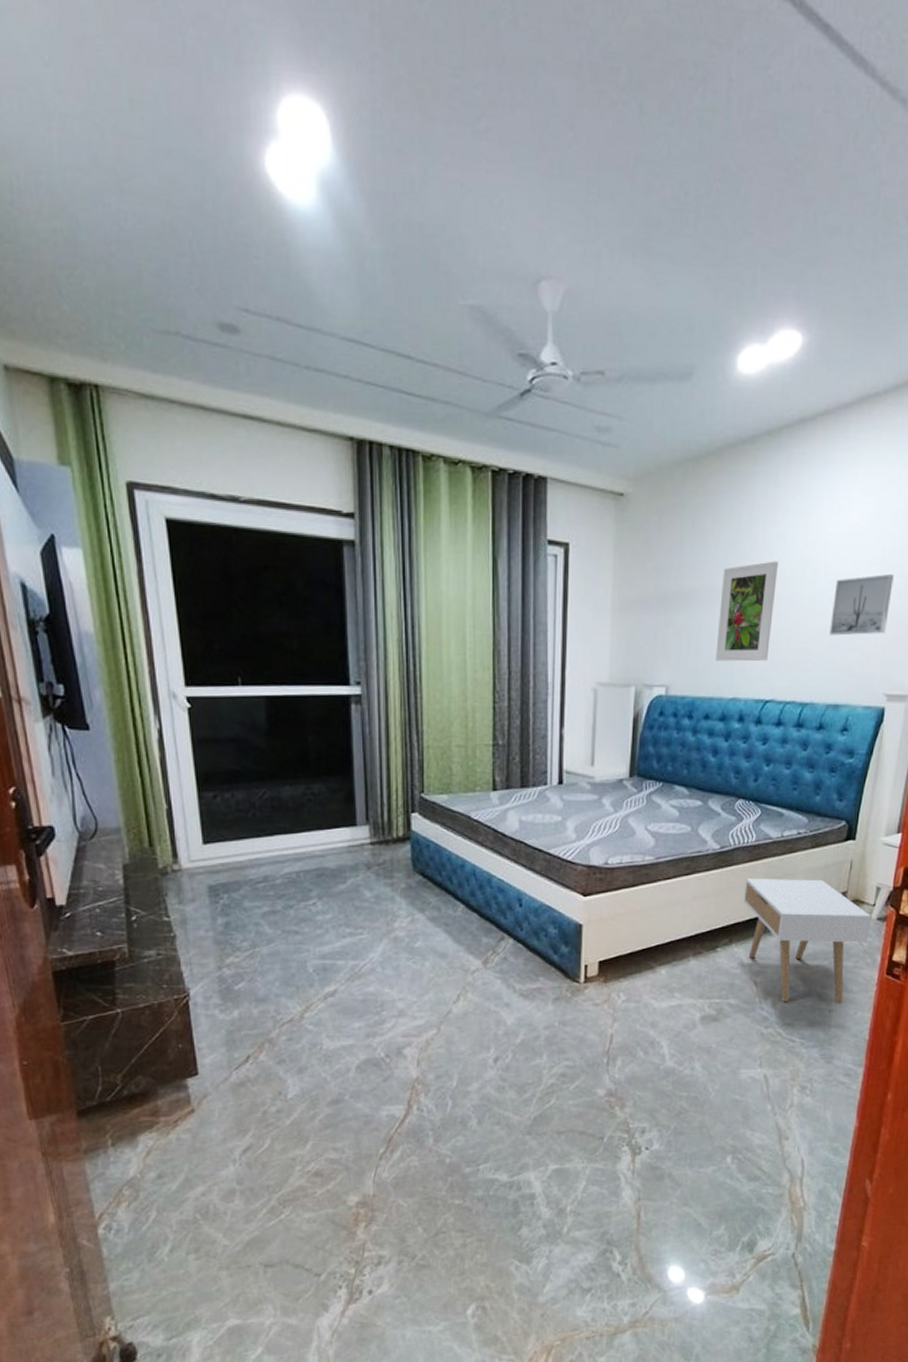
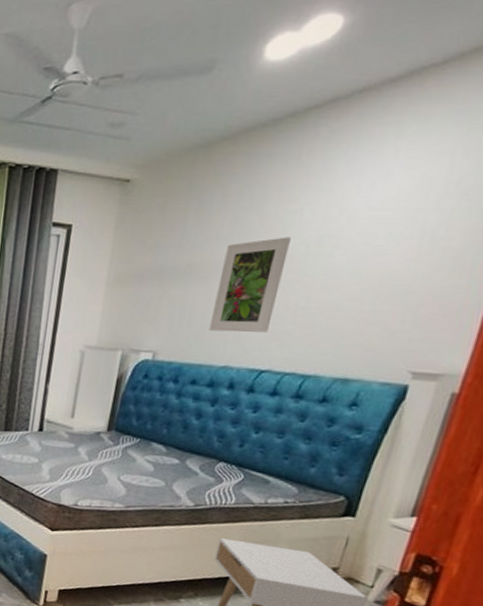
wall art: present [829,573,894,636] -> none [345,247,436,311]

